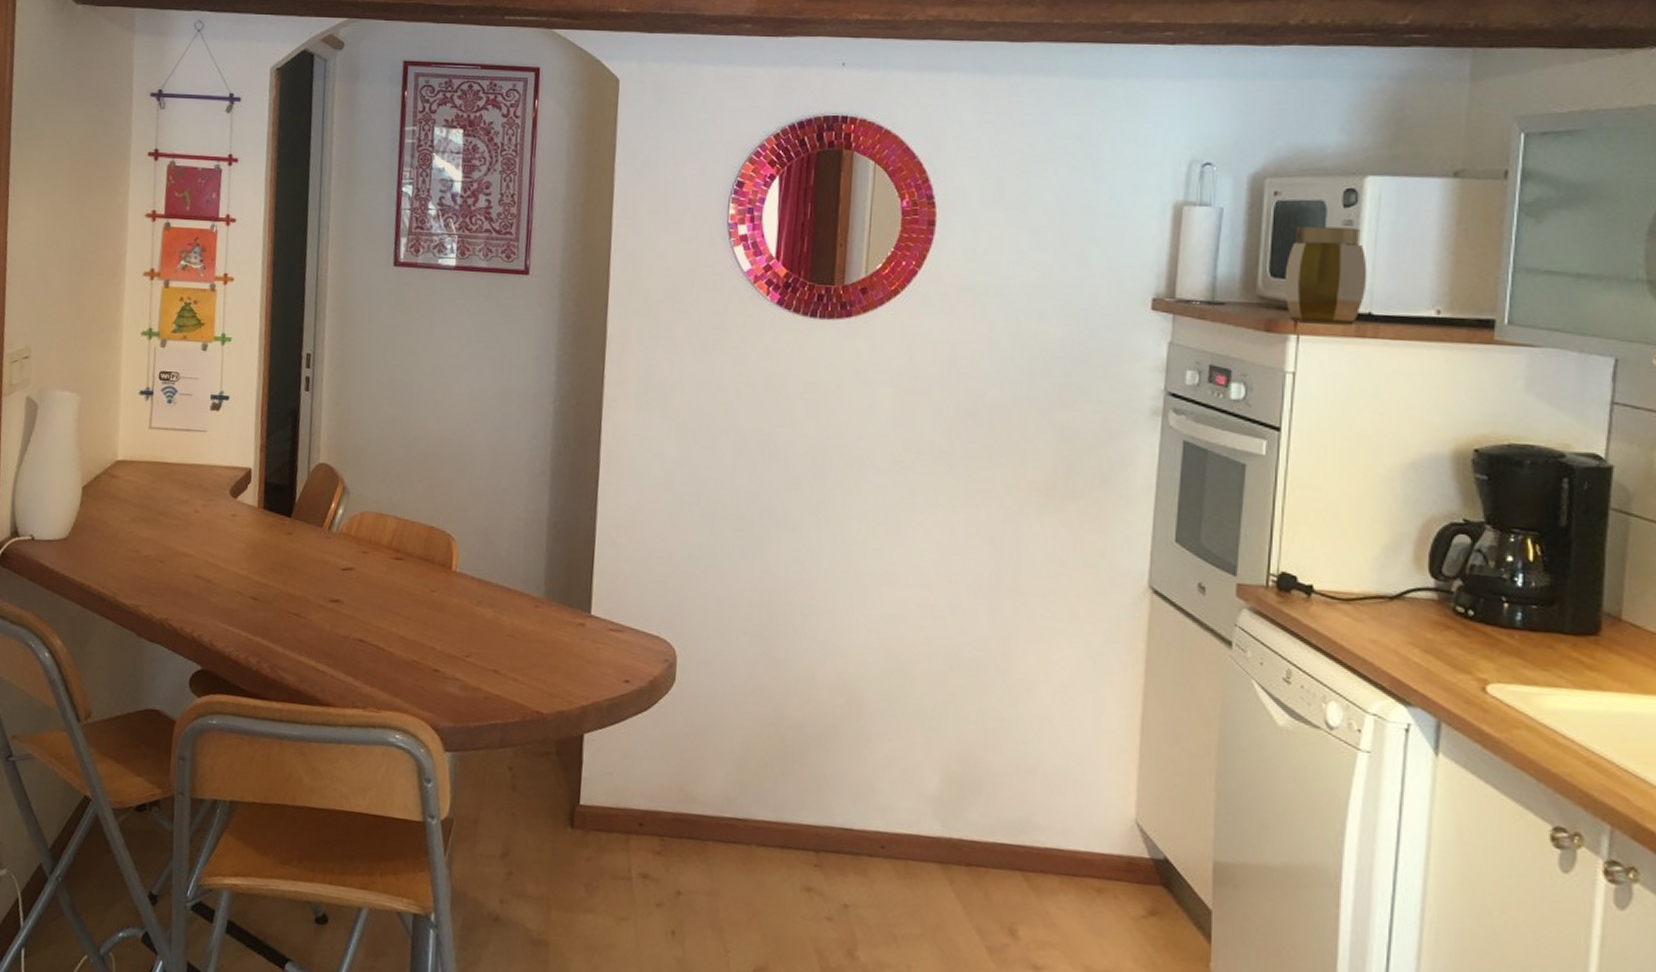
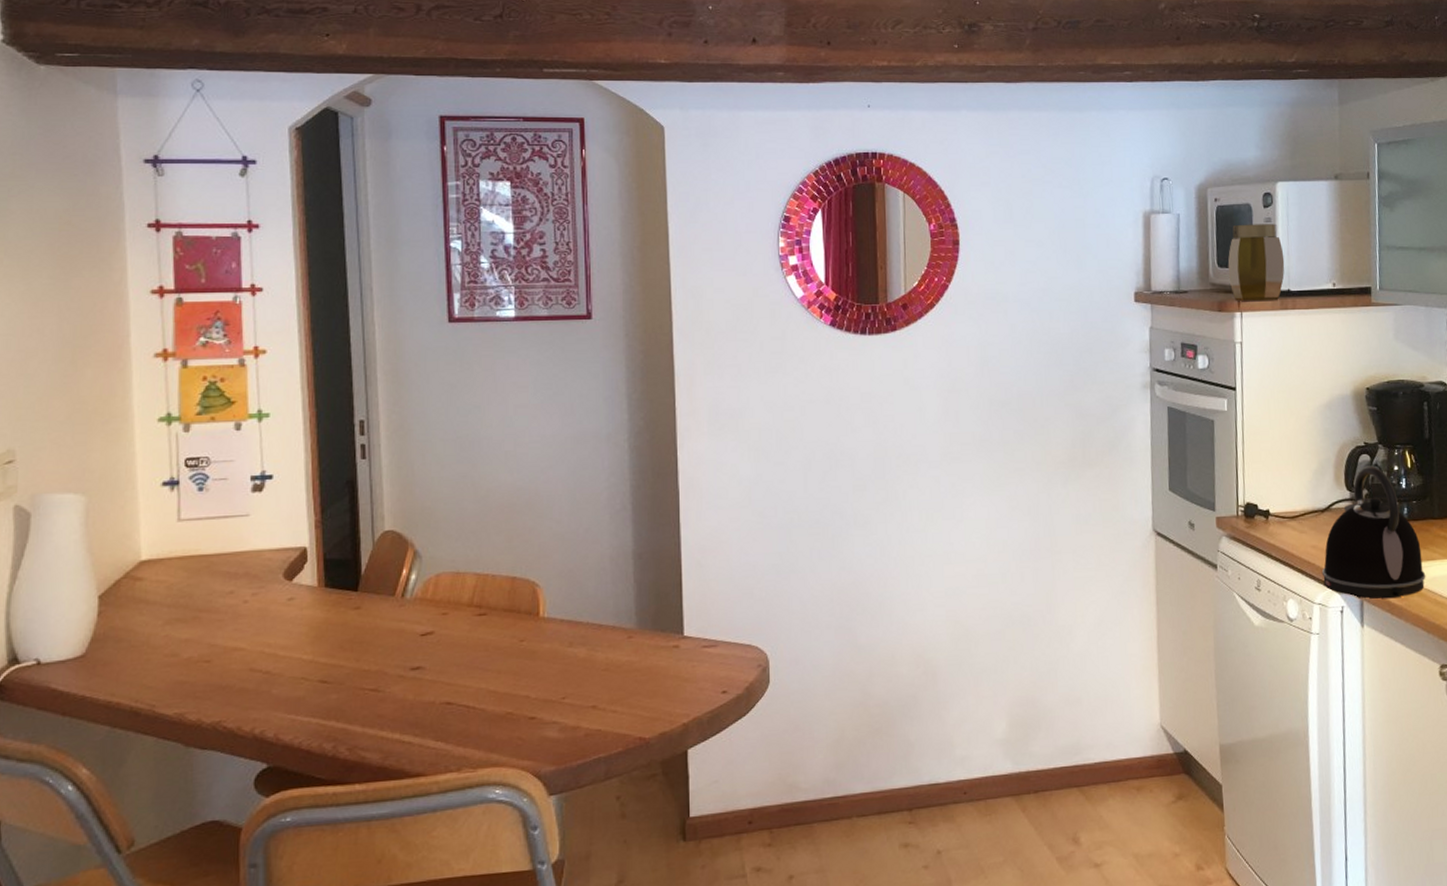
kettle: none [1382,550,1543,728] -> present [1321,466,1426,599]

